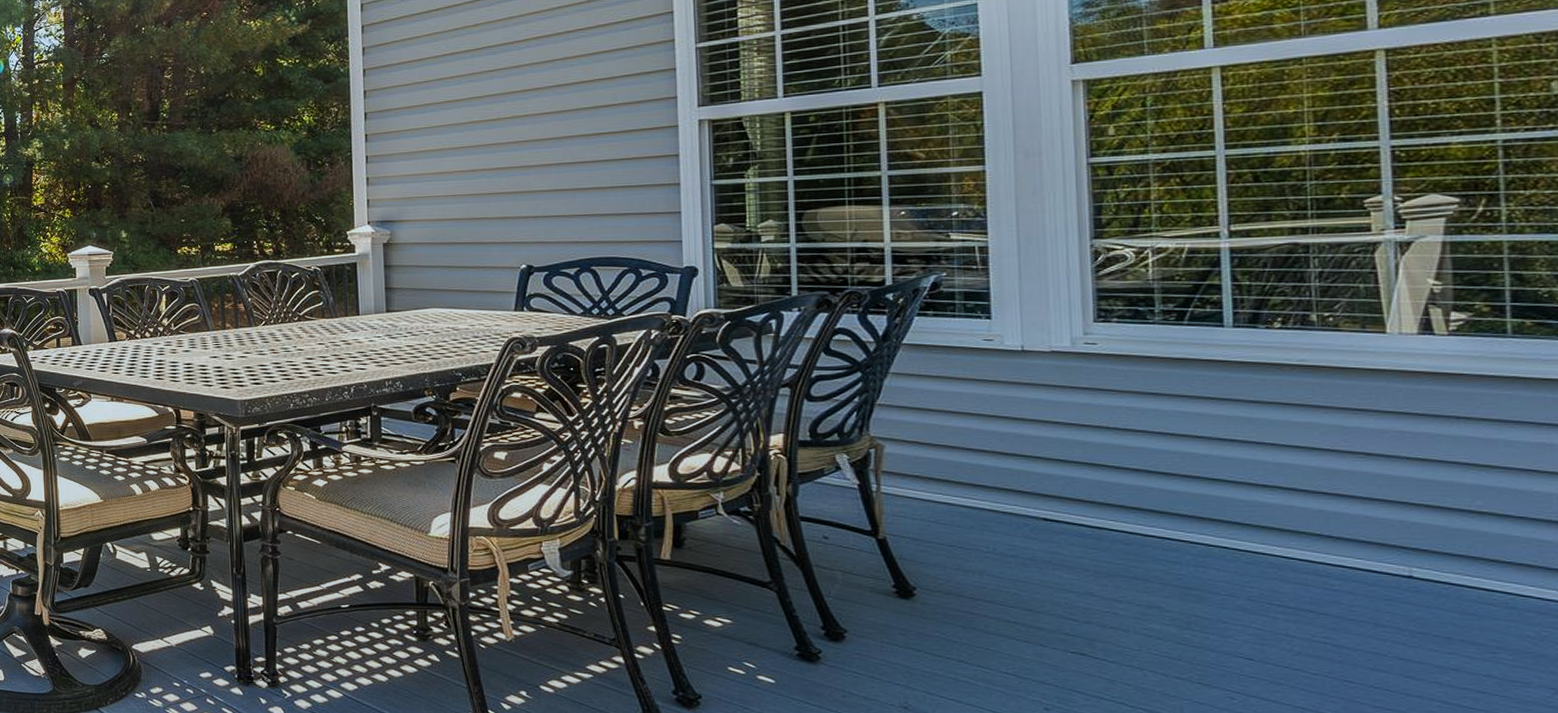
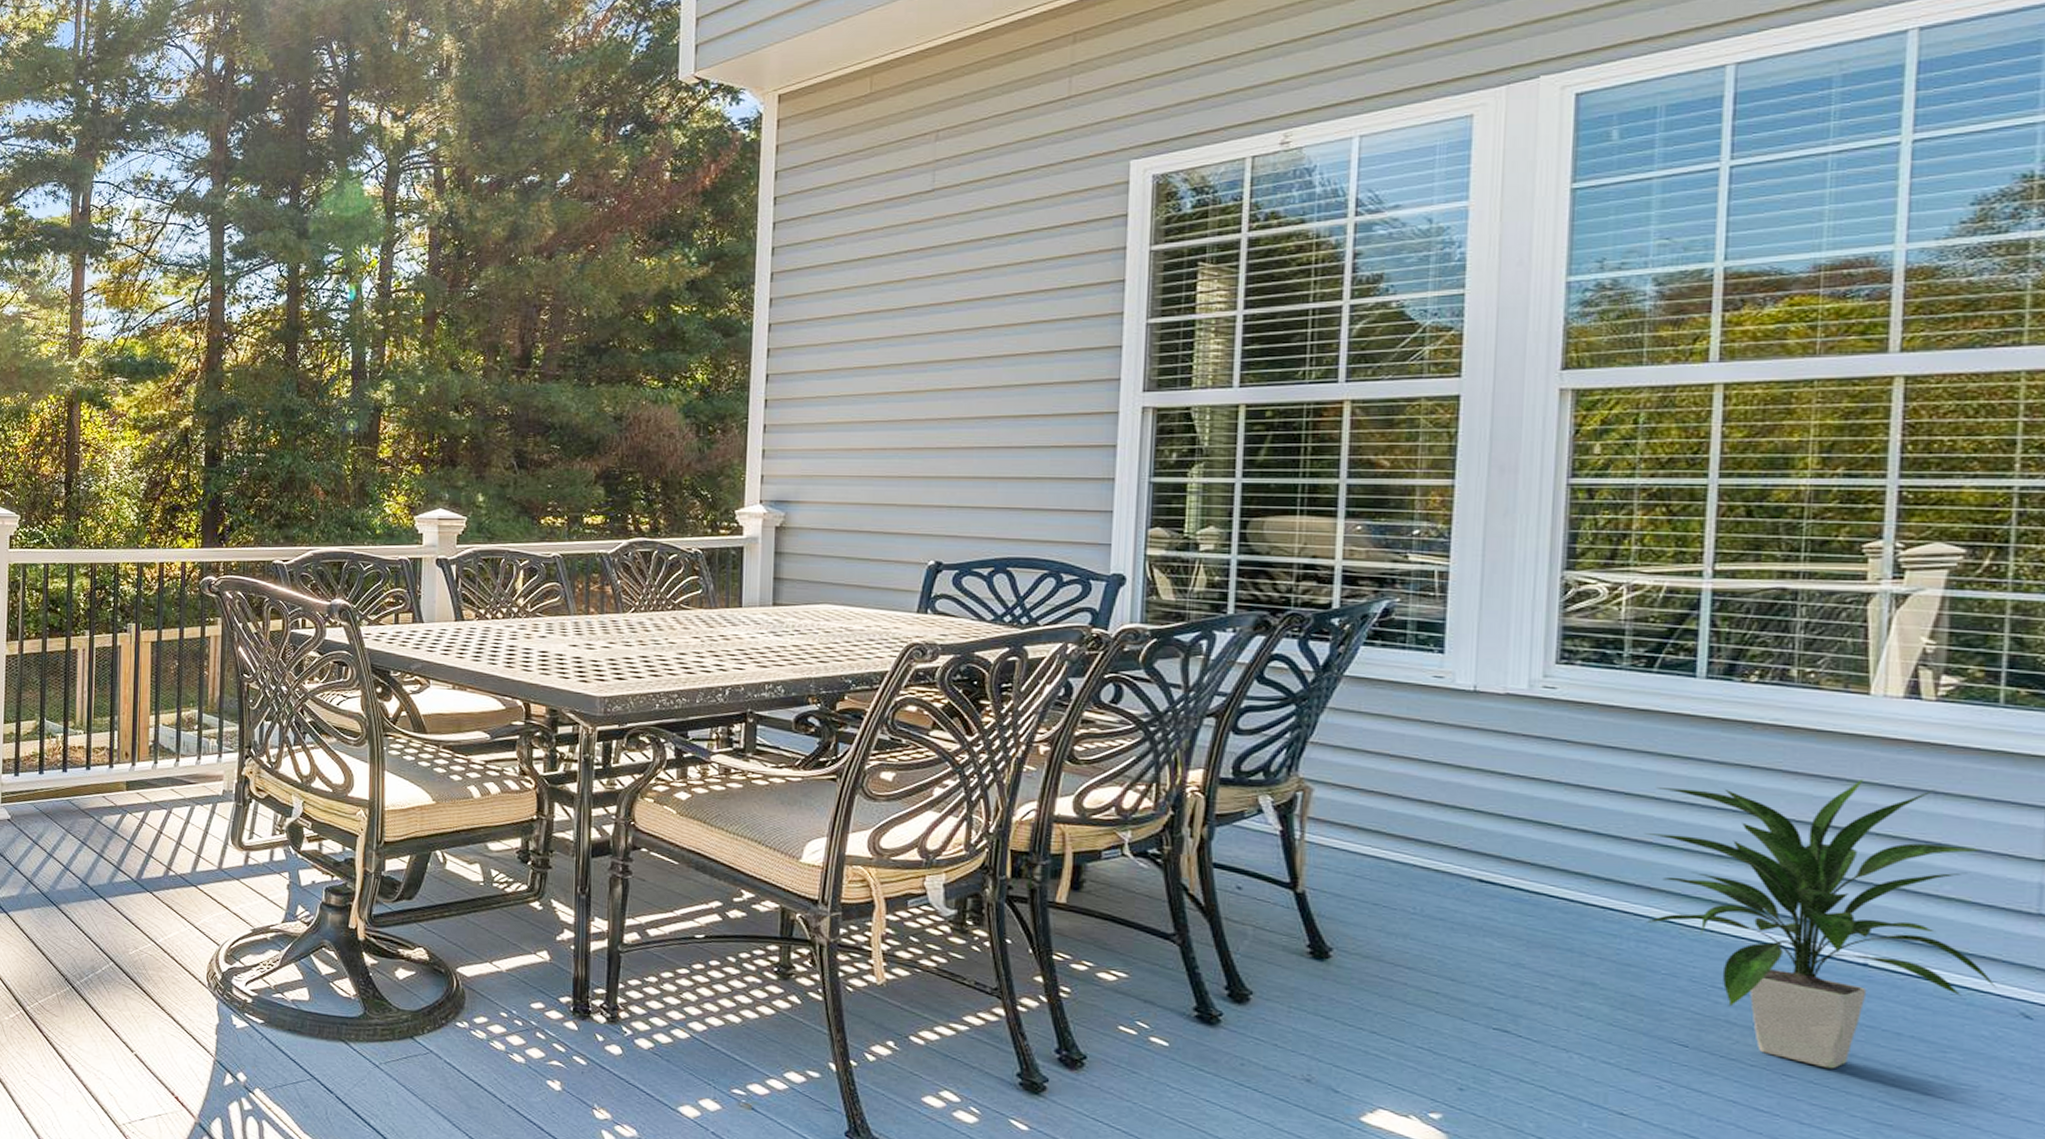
indoor plant: none [1191,409,1536,674] -> present [1644,778,1997,1069]

